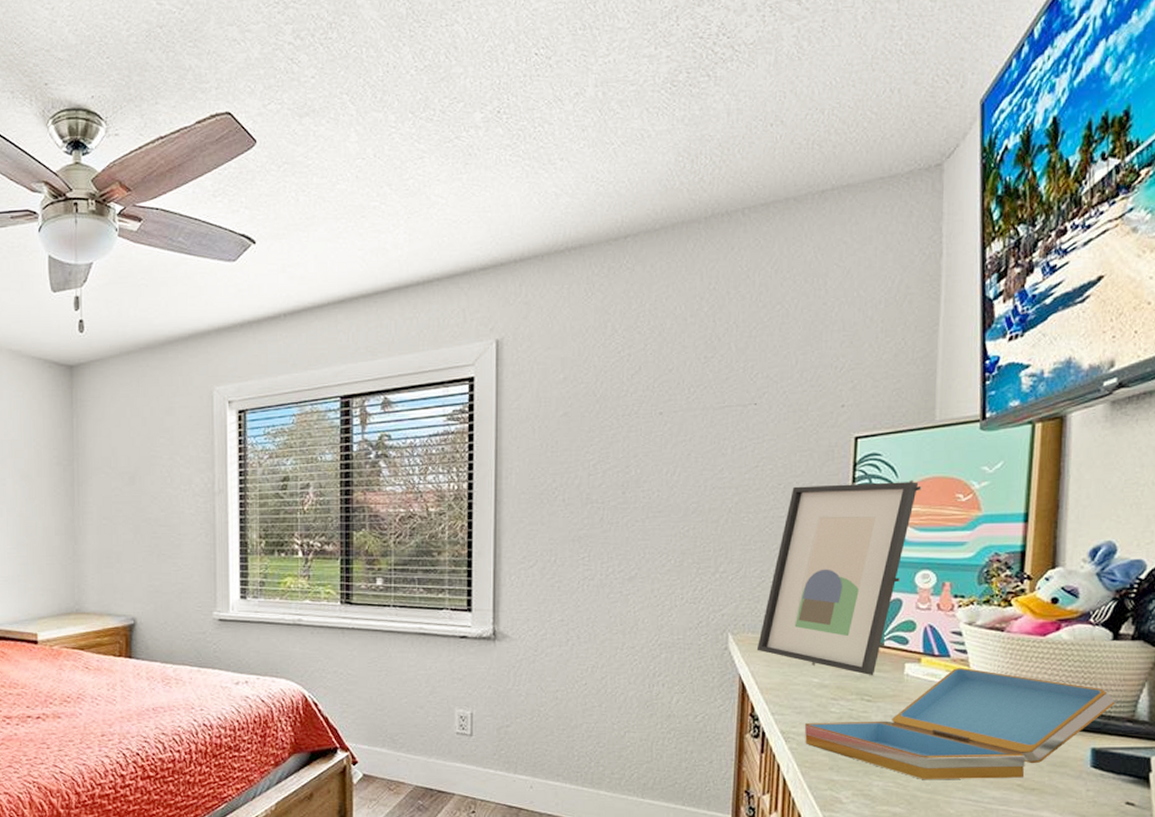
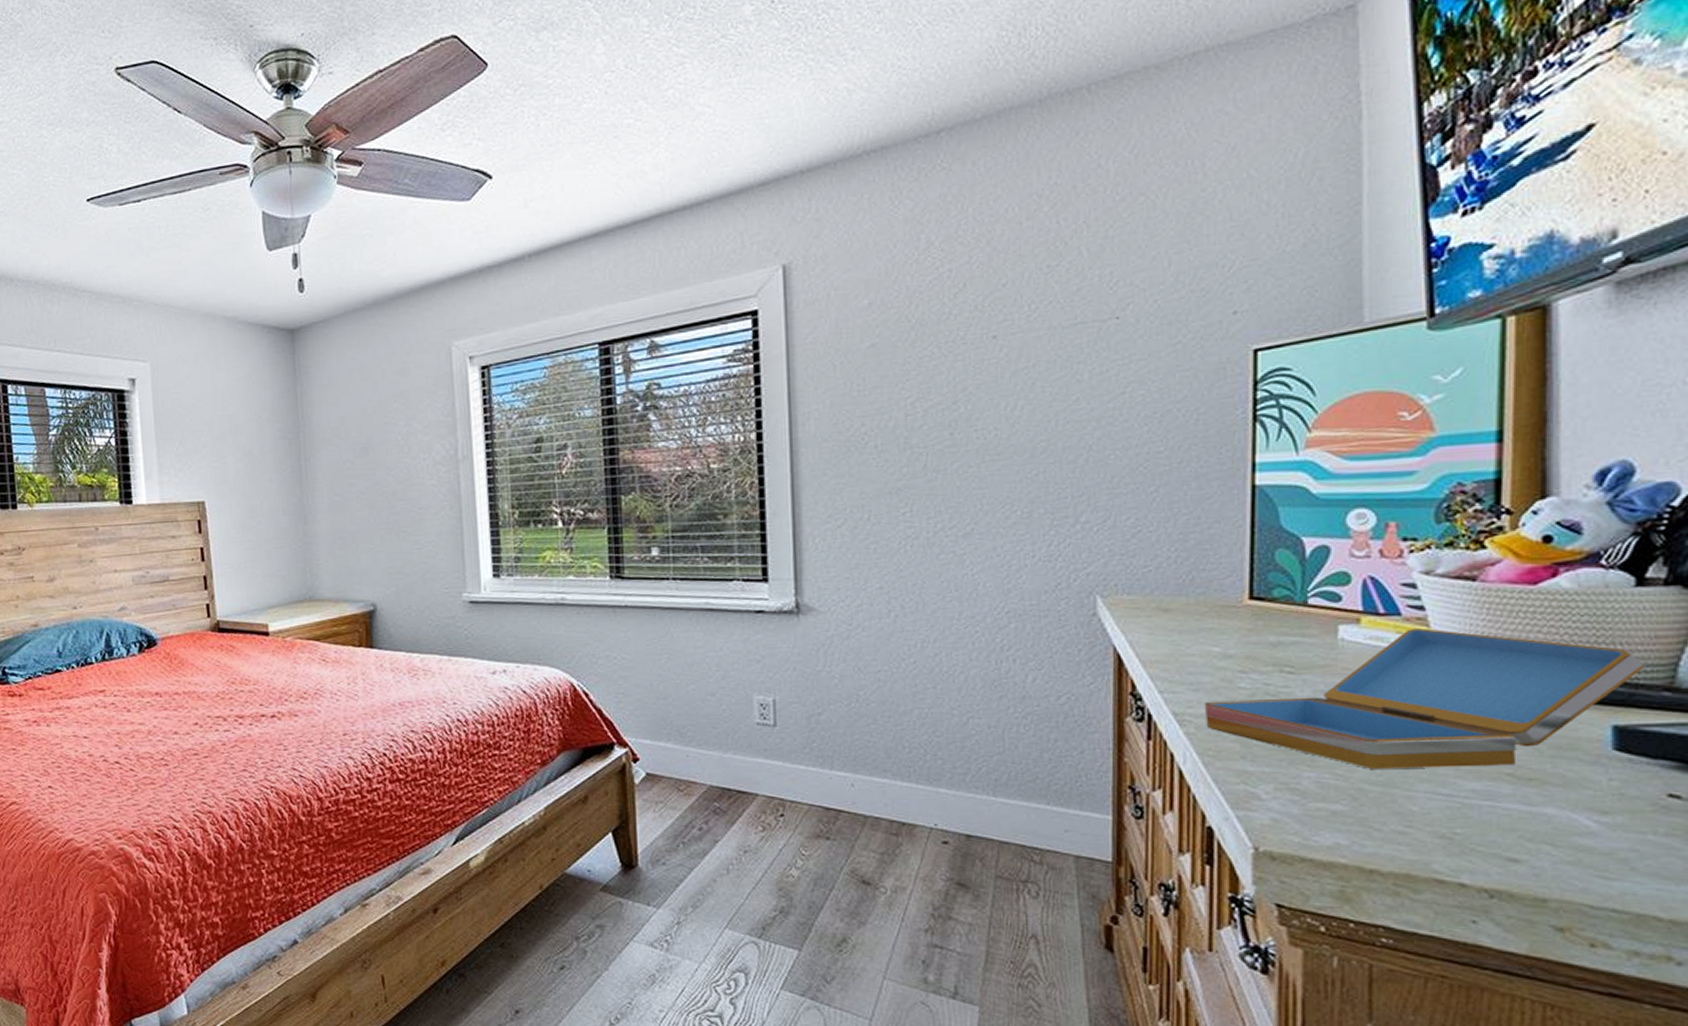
picture frame: present [756,479,921,675] -> none [1134,396,1349,641]

